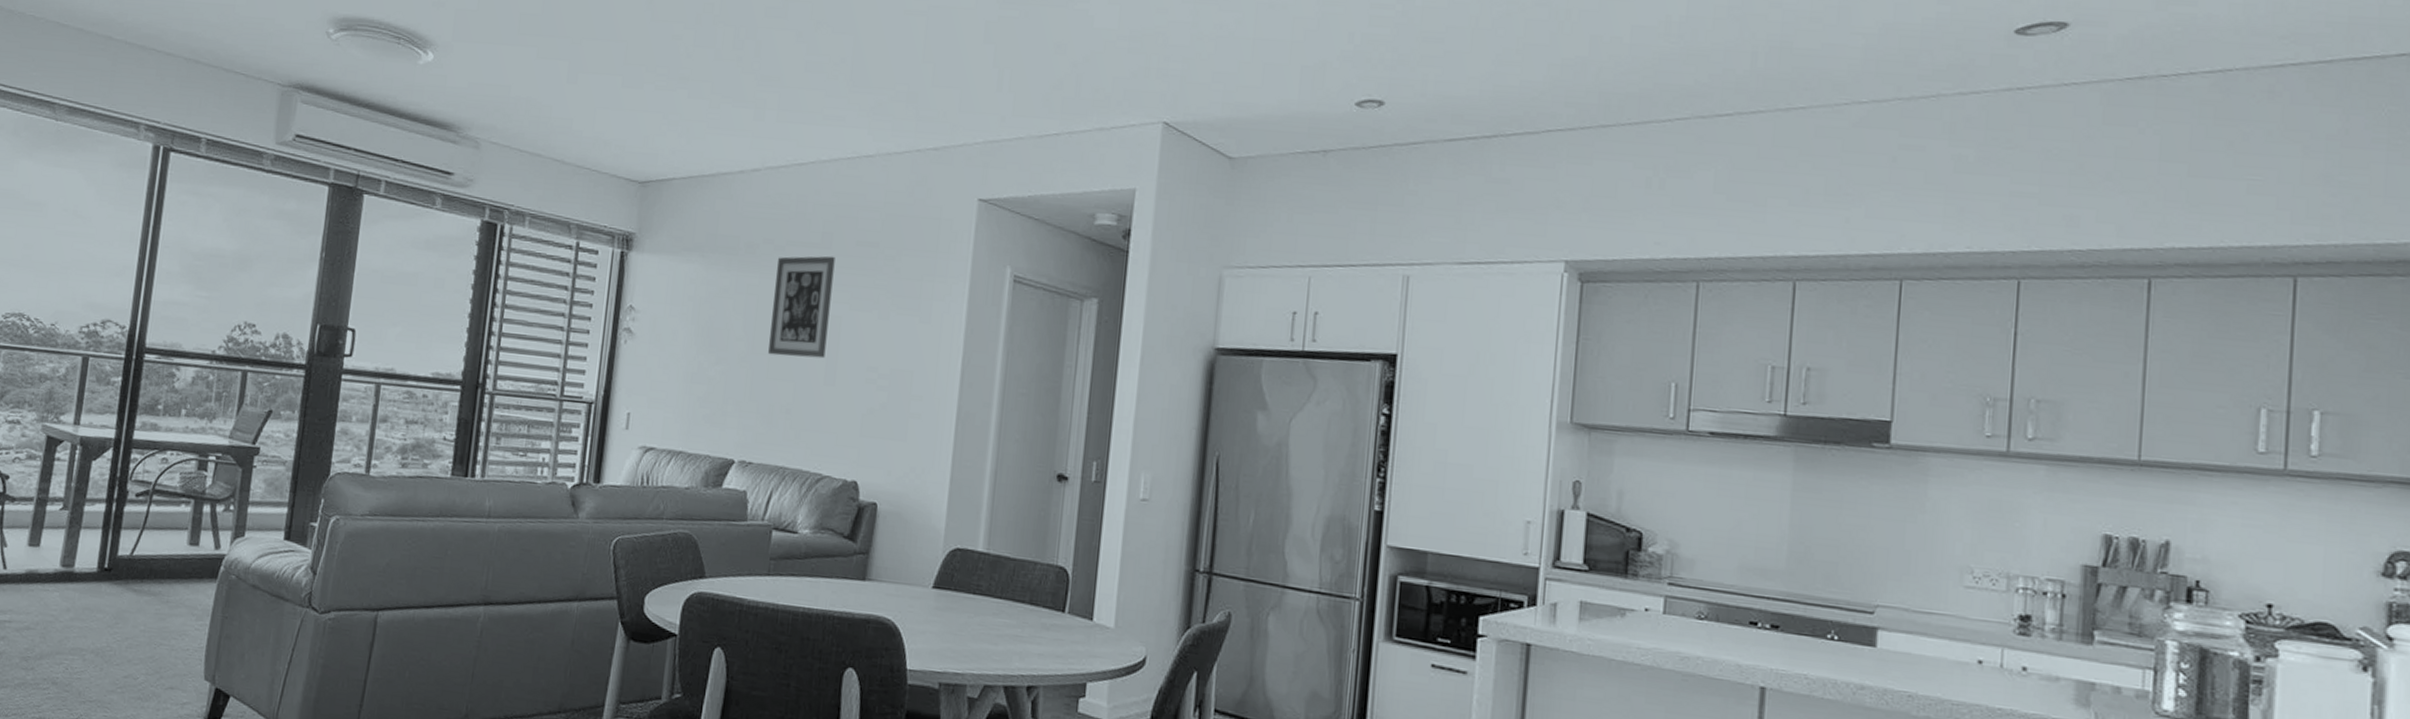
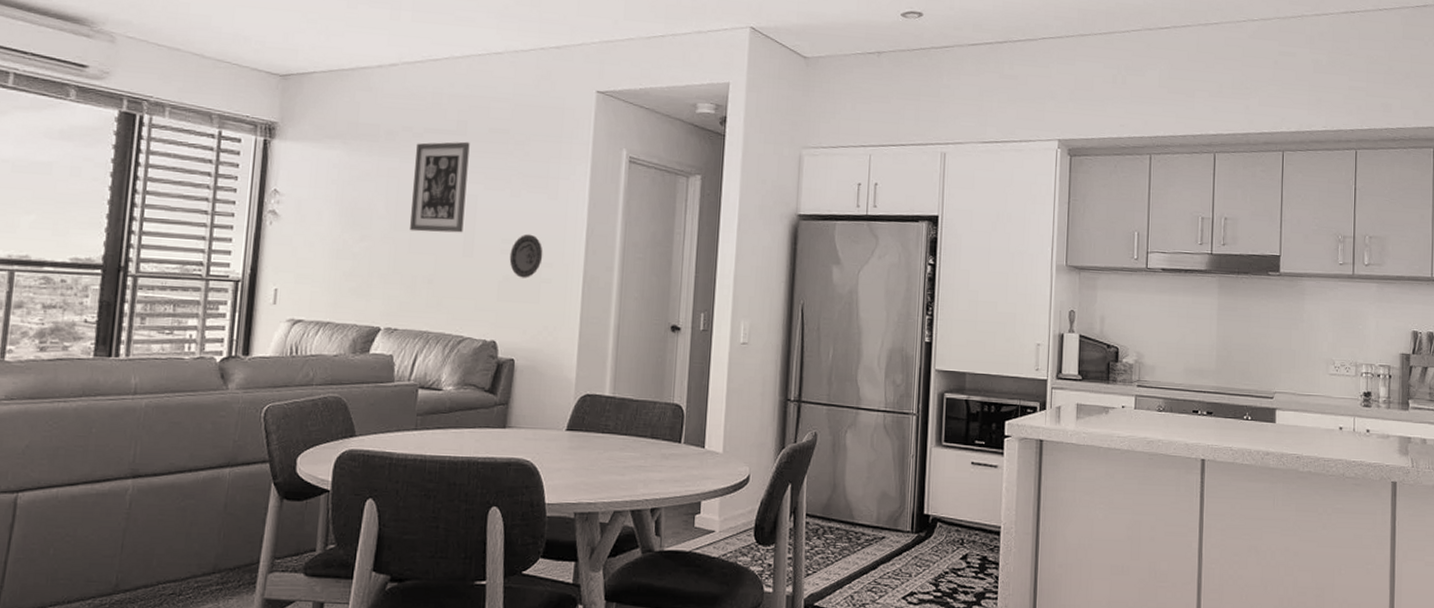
decorative plate: none [874,361,913,412] -> present [509,234,543,278]

